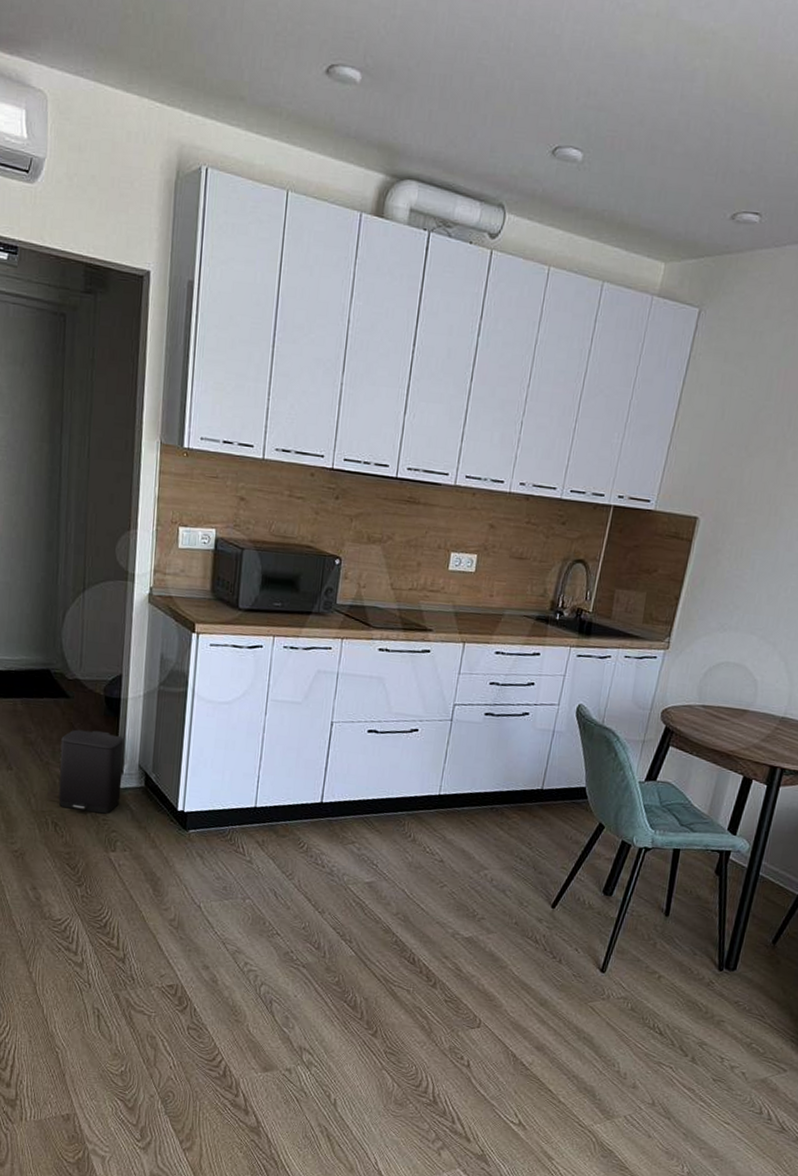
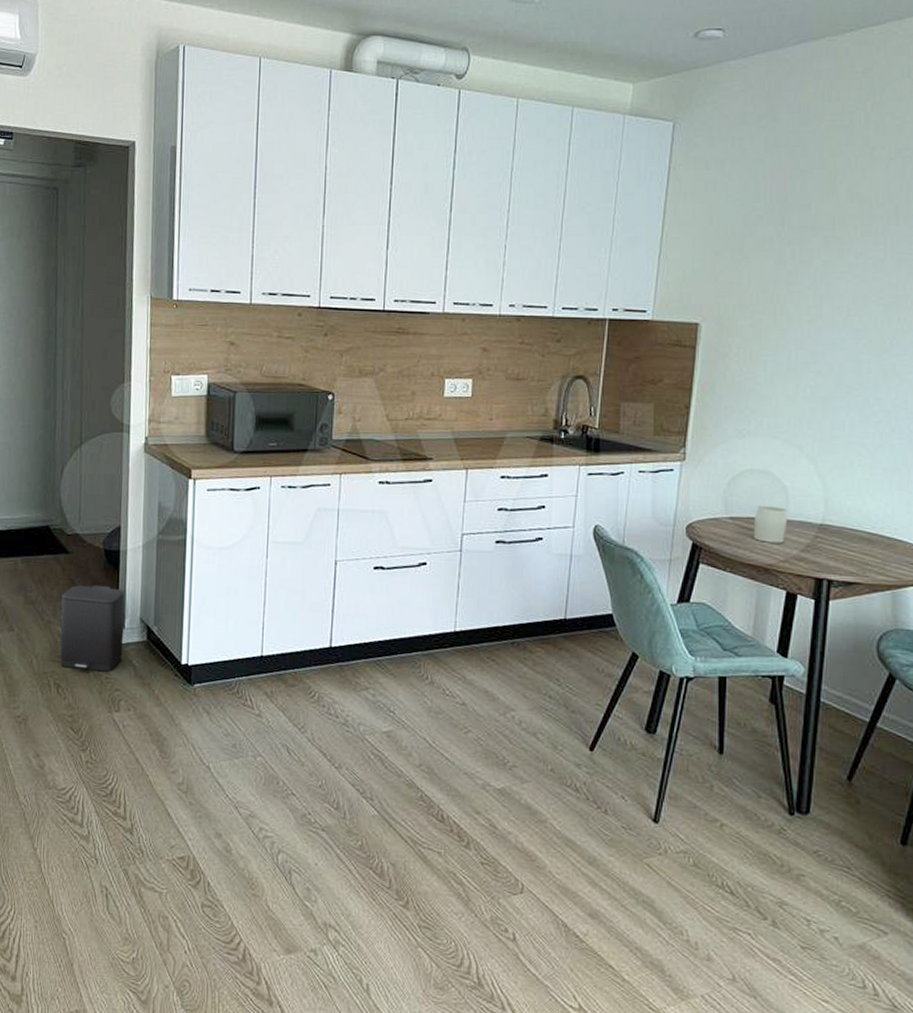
mug: none [720,696,755,732] -> present [753,505,788,543]

